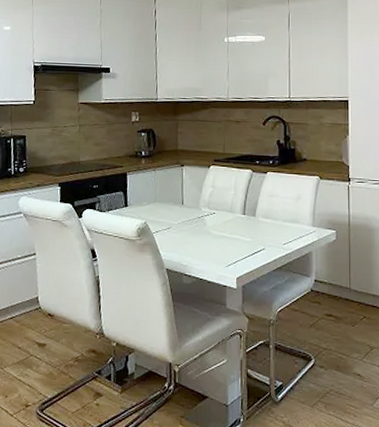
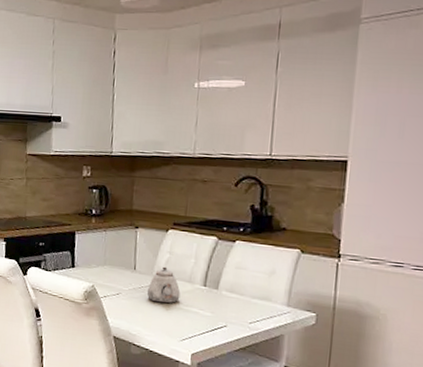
teapot: none [195,199,224,233] -> present [147,266,181,304]

